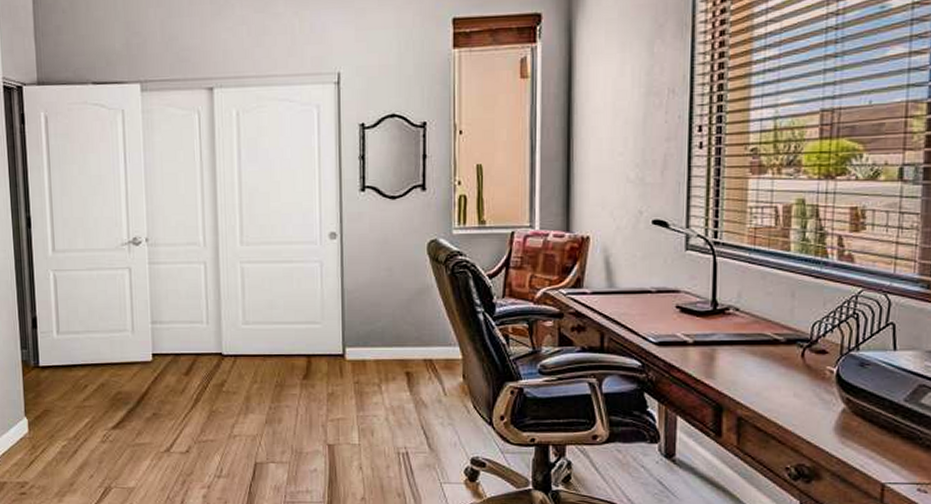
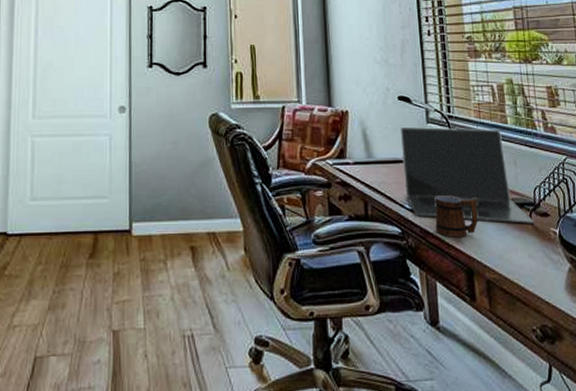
laptop: none [649,253,808,361] -> present [399,126,535,223]
mug: none [683,329,738,373] -> present [435,195,478,238]

